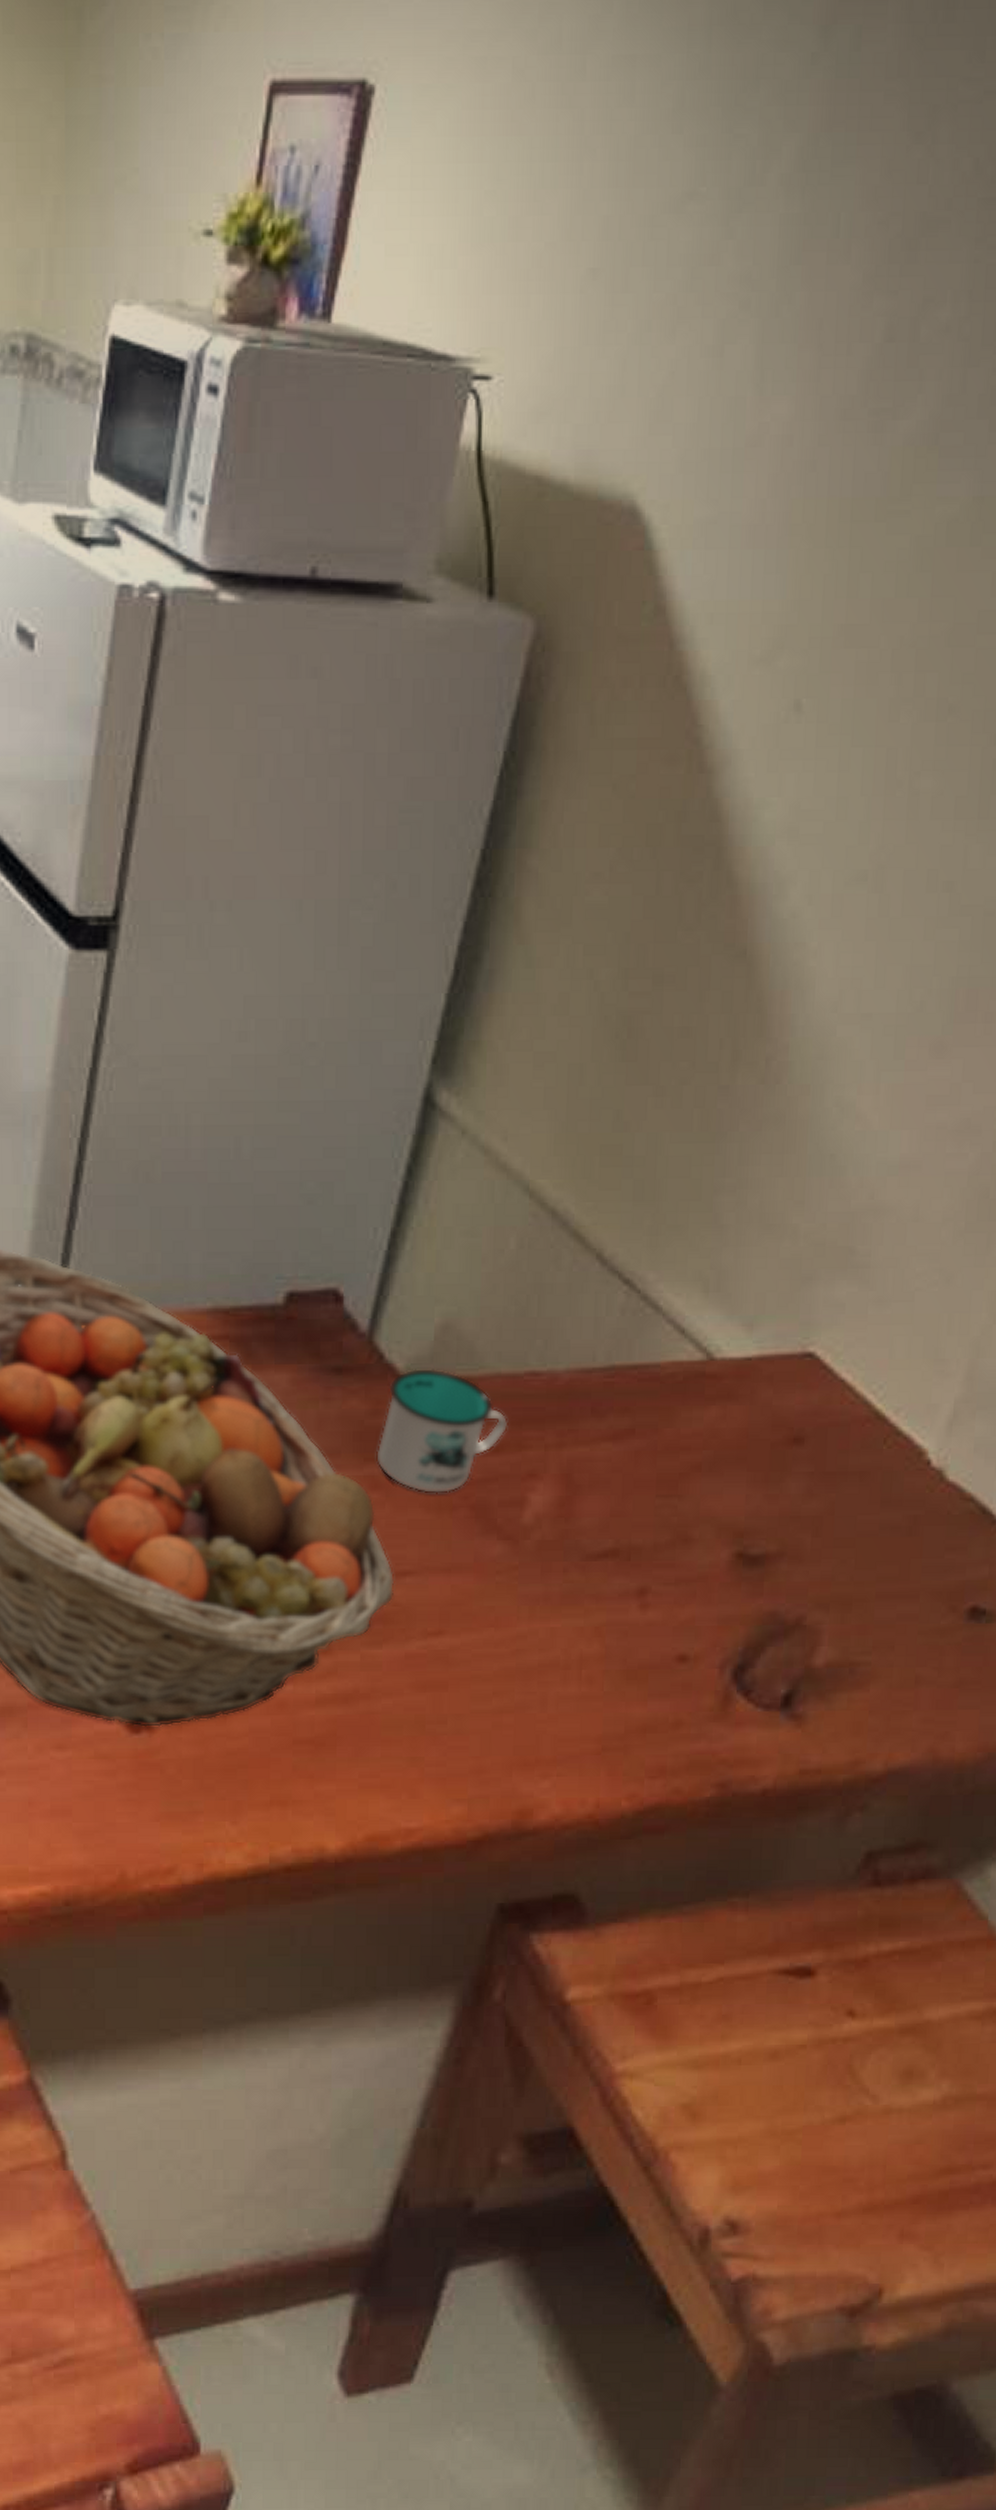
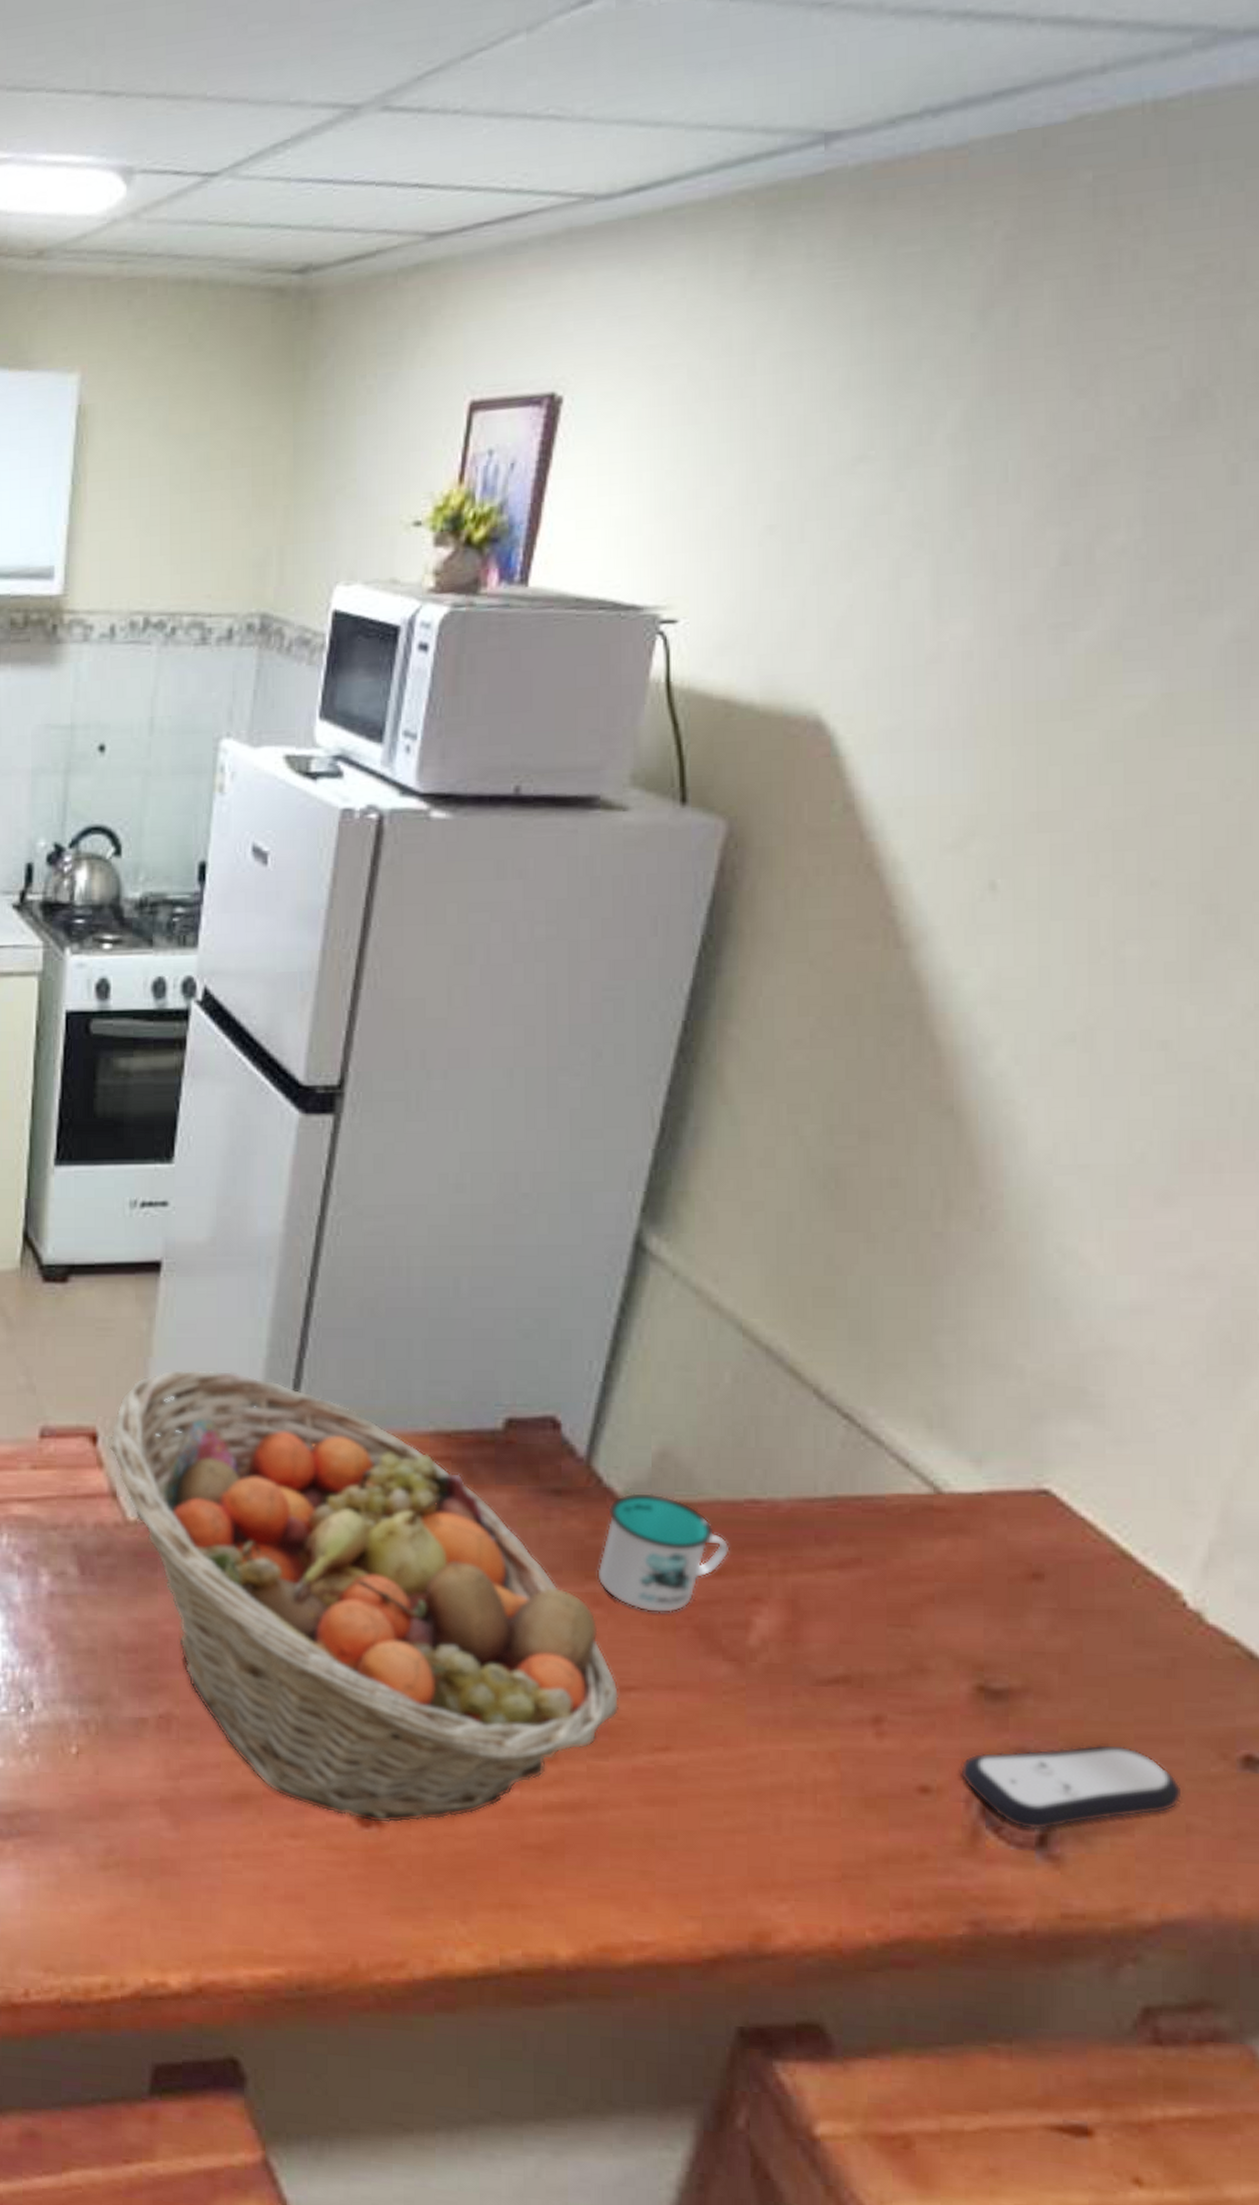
remote control: none [716,1603,914,1691] -> present [961,1743,1182,1830]

